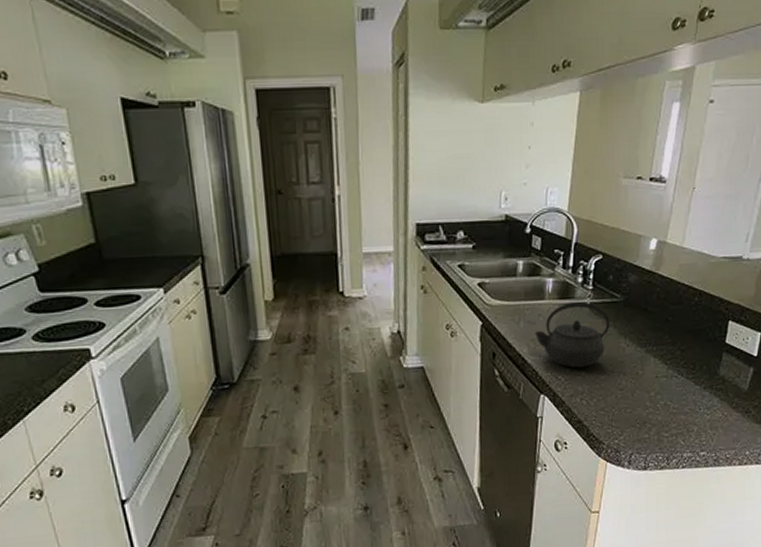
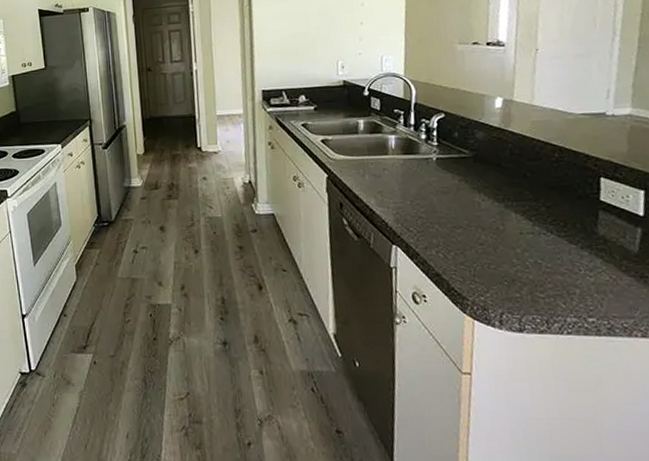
kettle: present [535,301,610,368] -> none [381,156,461,221]

